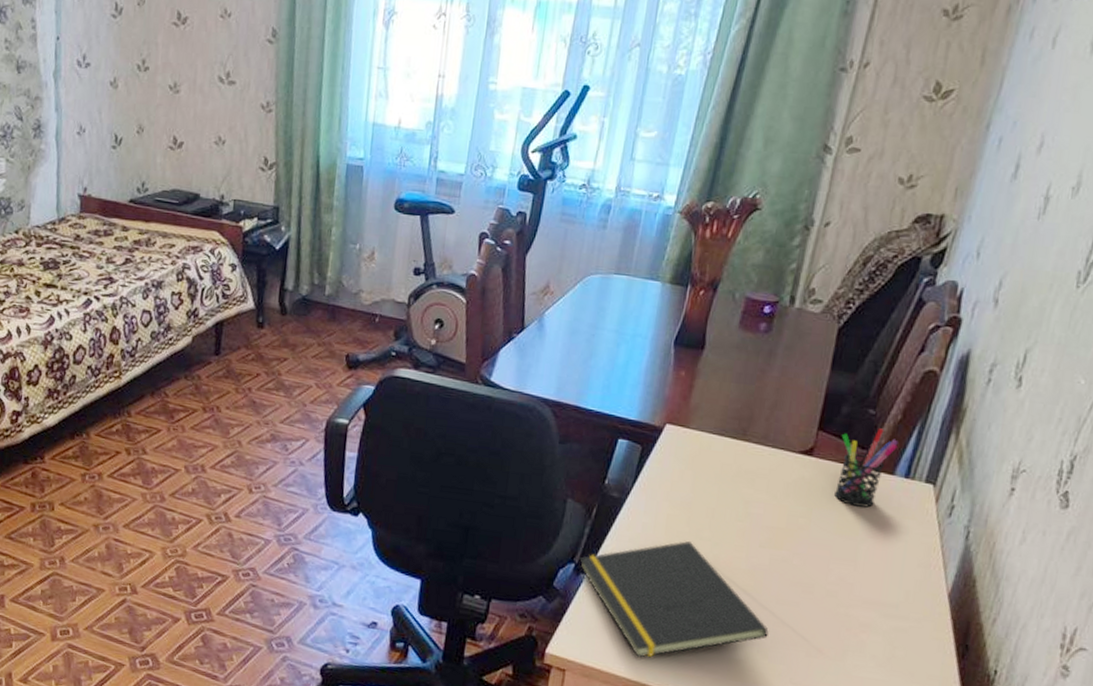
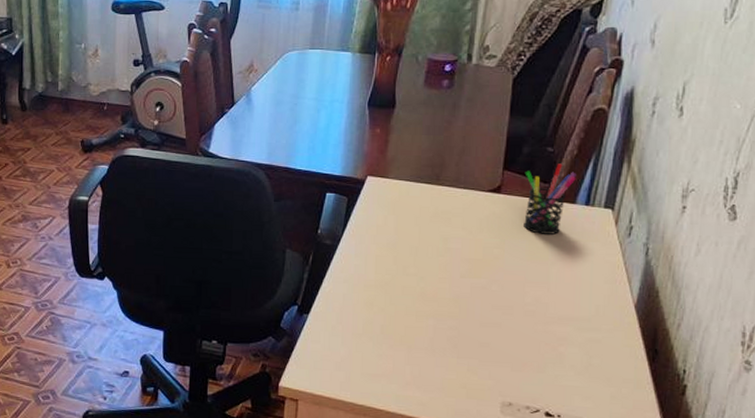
notepad: present [579,540,769,658] -> none [301,277,476,384]

